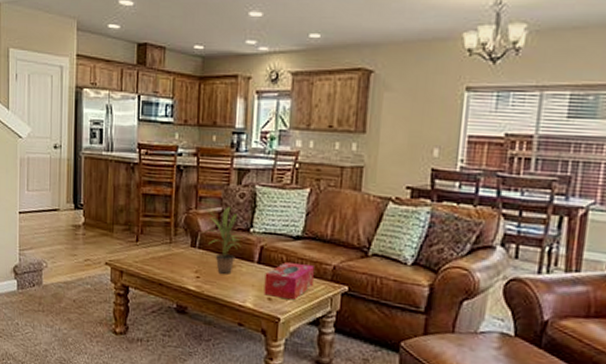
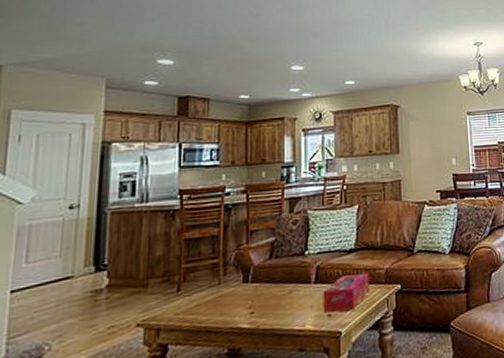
potted plant: present [202,207,243,274] -> none [254,235,298,303]

